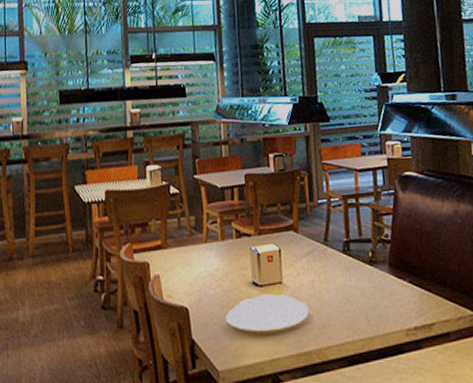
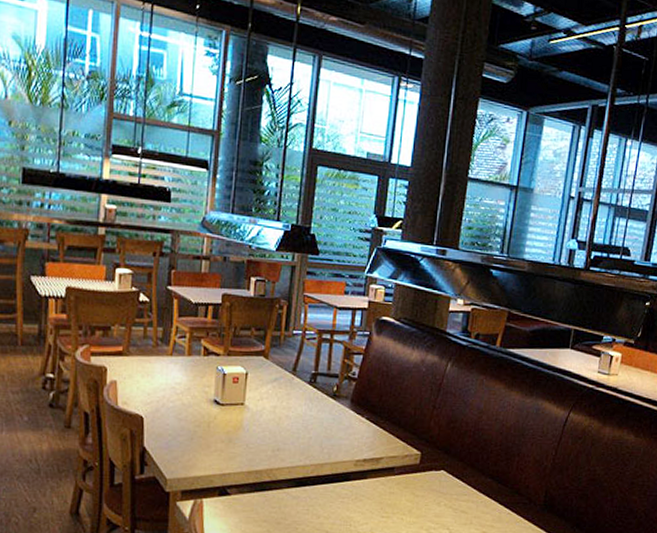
plate: present [225,293,309,331] -> none [181,413,266,447]

